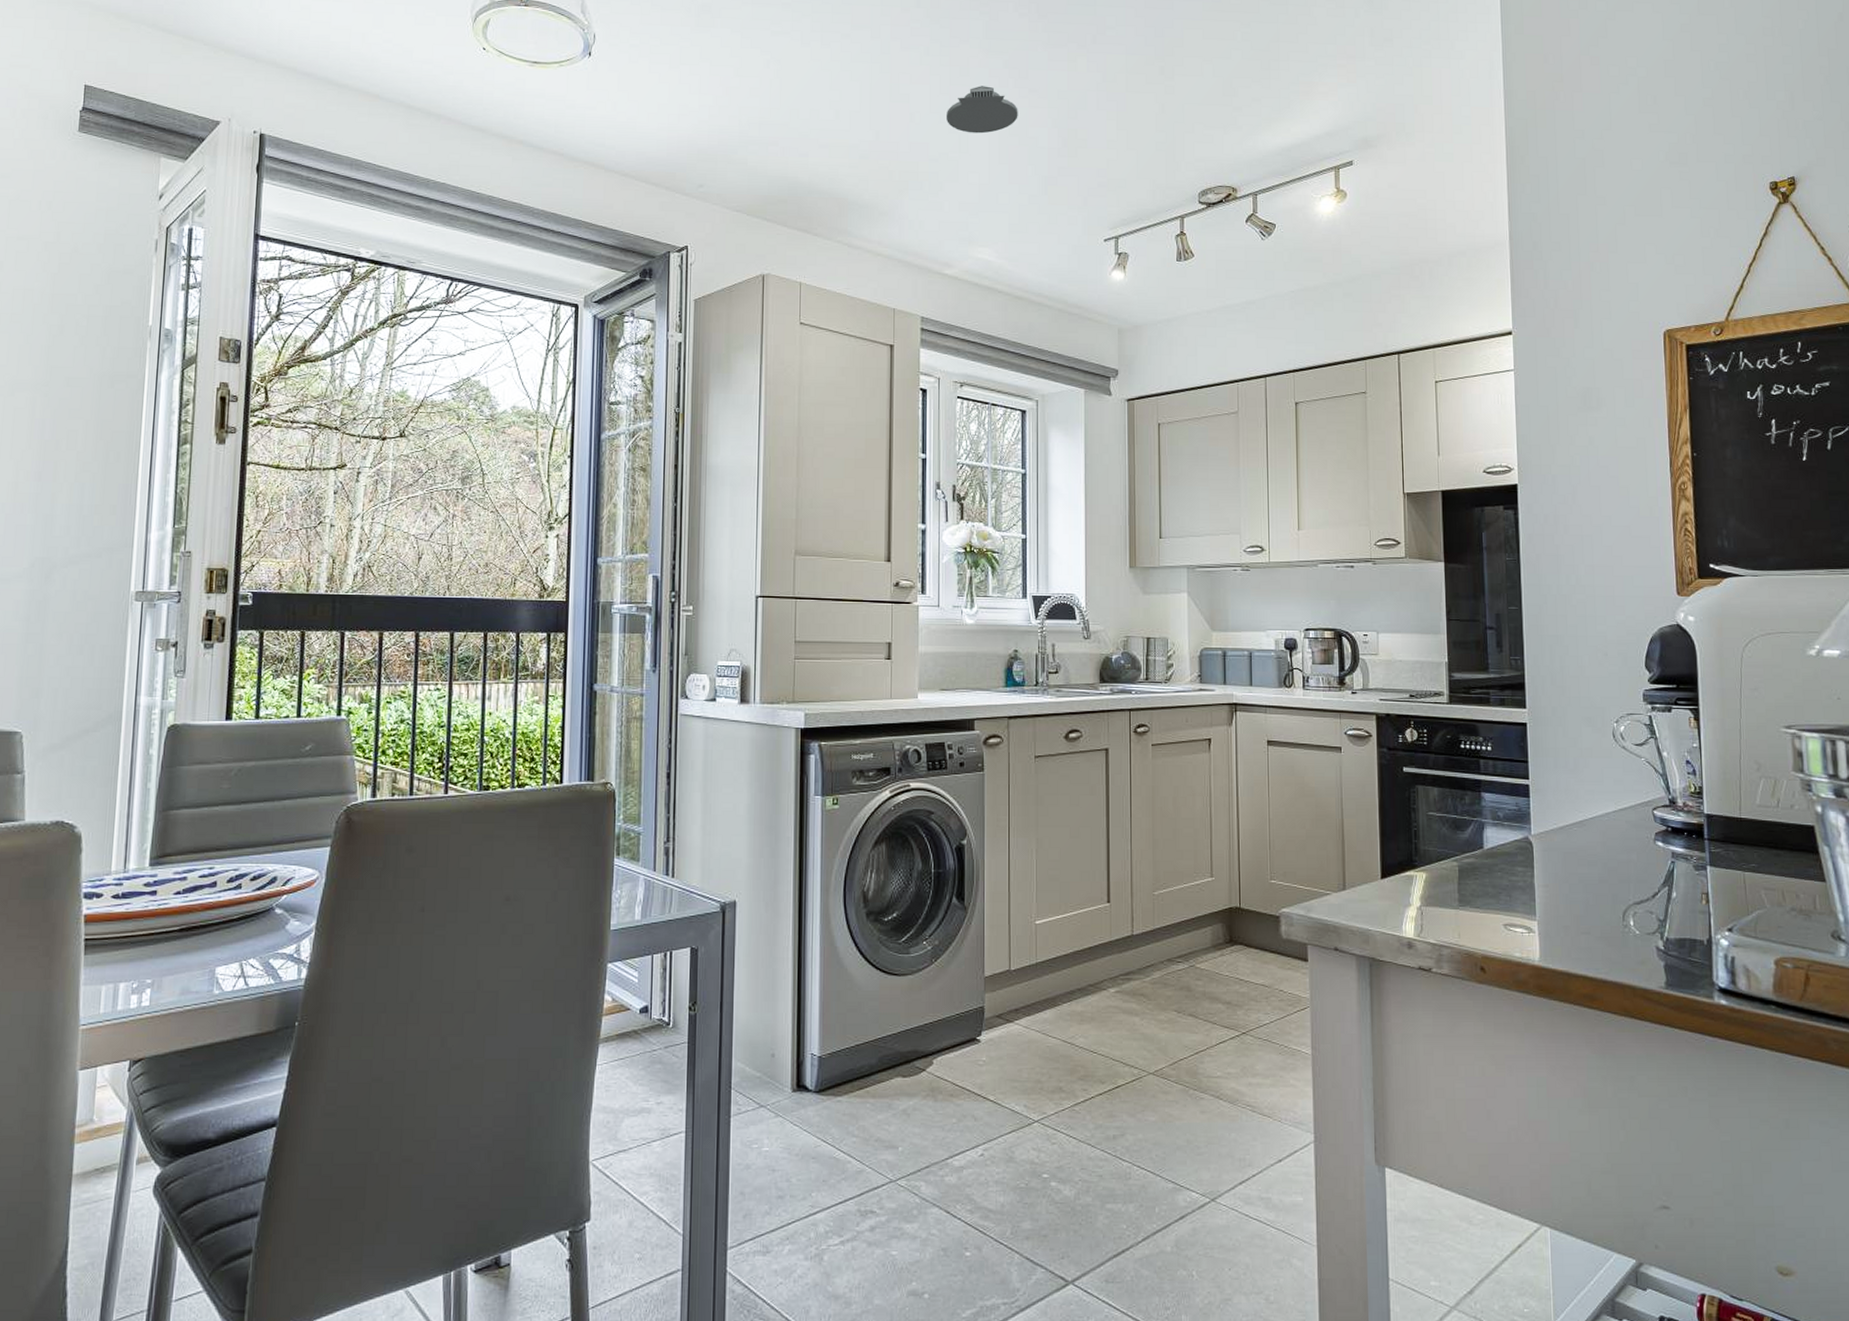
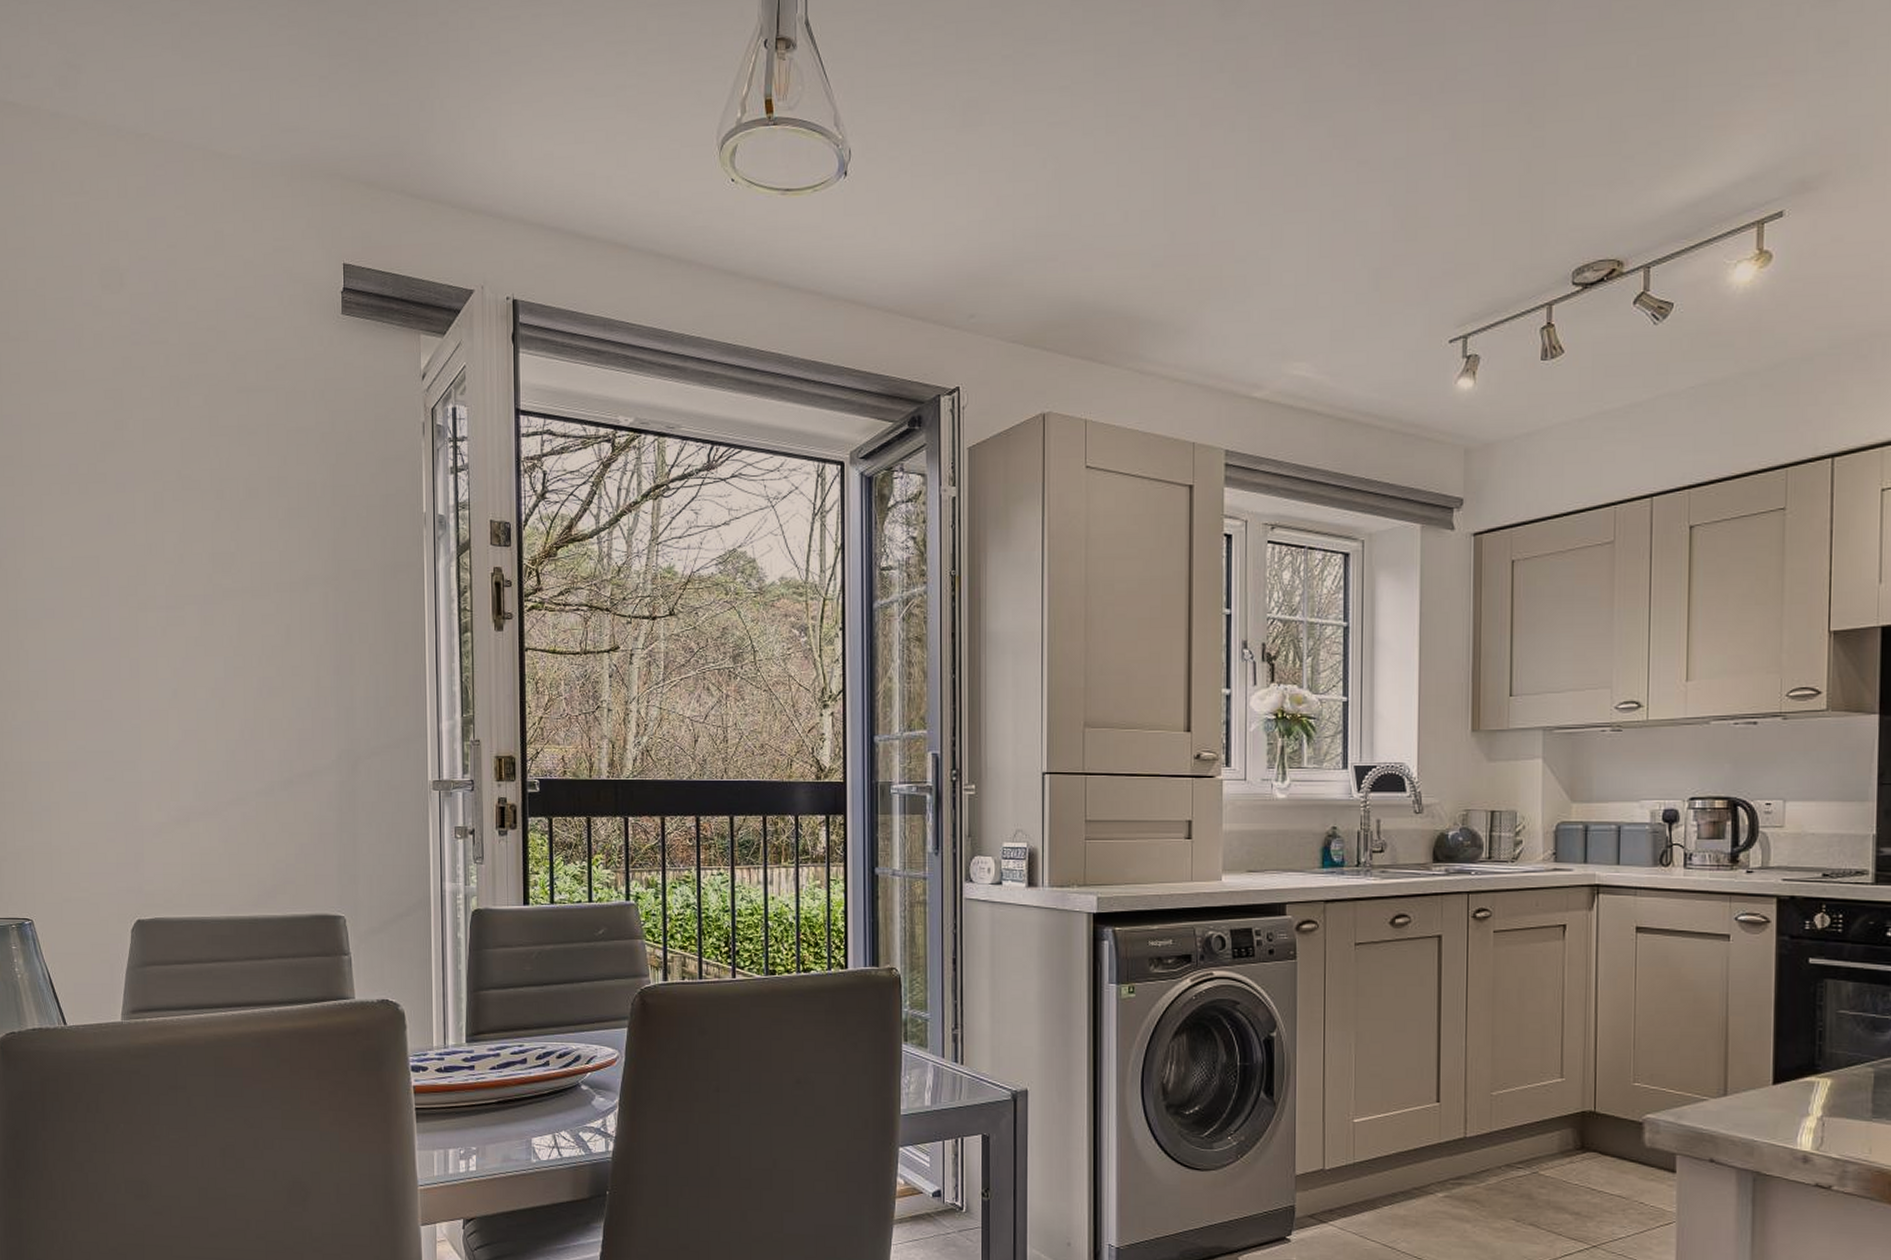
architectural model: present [947,86,1018,134] -> none [1256,162,1344,224]

